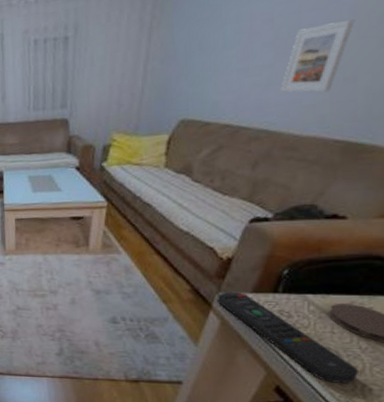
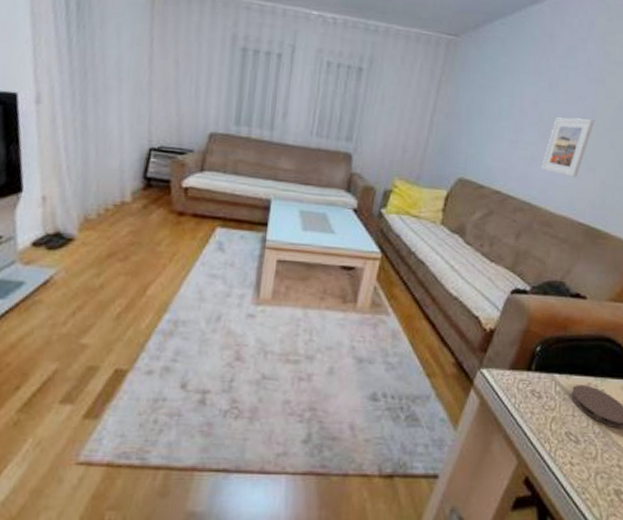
remote control: present [216,291,358,383] -> none [478,367,592,472]

